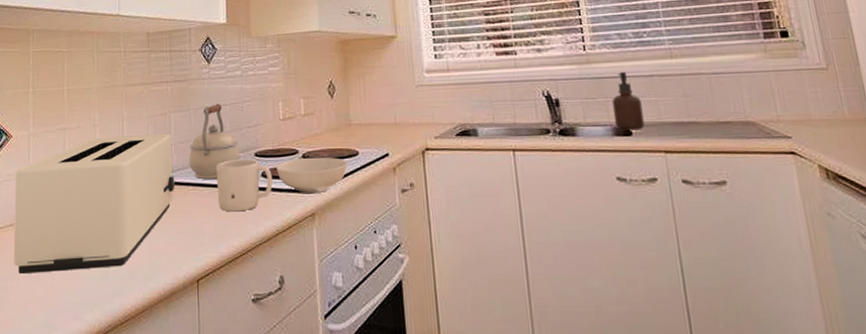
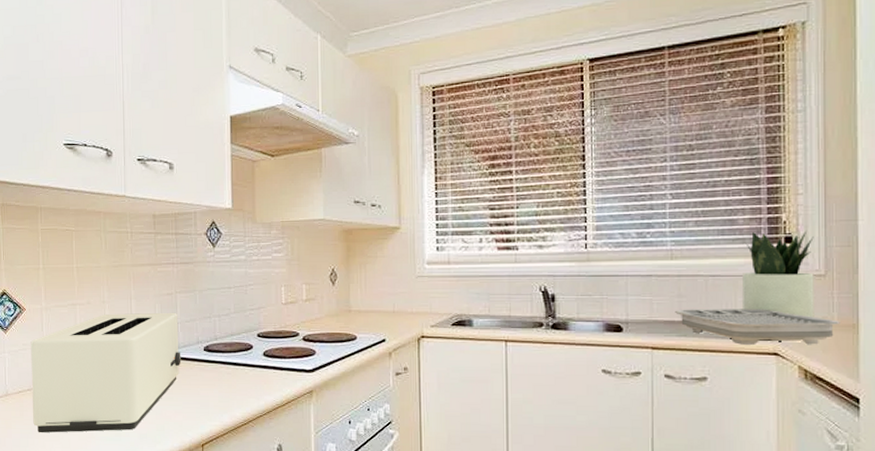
kettle: present [188,104,241,179] -> none [193,286,244,356]
mug: present [215,159,273,212] -> none [220,339,274,387]
bowl: present [276,157,348,194] -> none [278,340,346,373]
soap dispenser: present [611,71,645,131] -> none [606,270,636,327]
dish rack: none [683,105,852,144] -> present [675,309,840,345]
planter: none [742,24,825,113] -> present [743,230,814,318]

